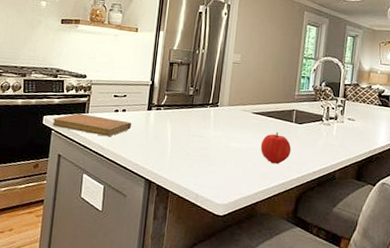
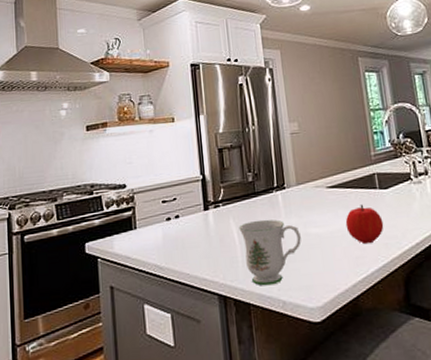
notebook: present [52,113,132,137] -> none [96,229,190,254]
mug: none [173,127,222,180] -> present [238,219,301,286]

